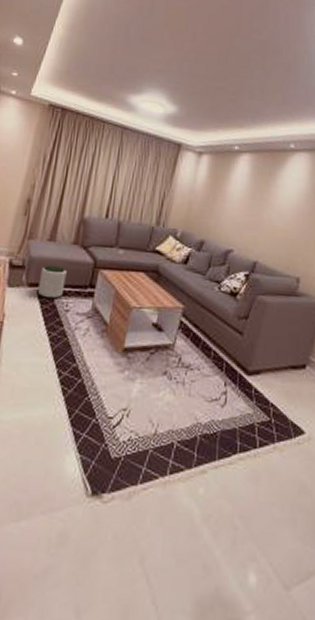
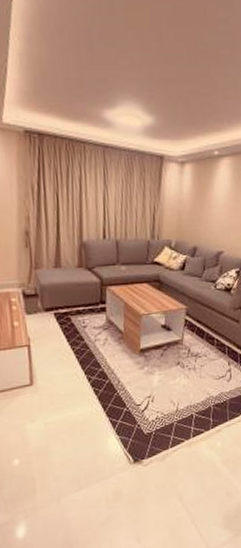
plant pot: present [37,265,67,299] -> none [53,289,79,319]

